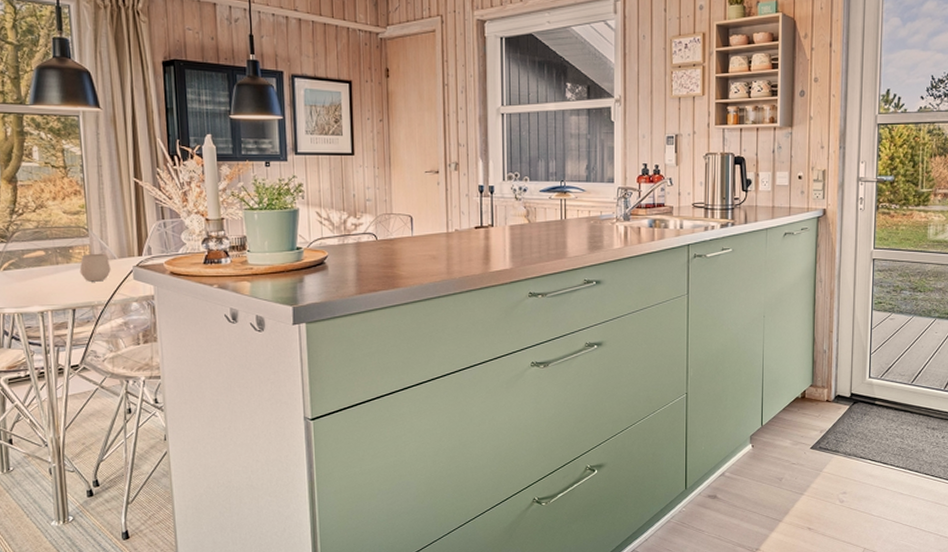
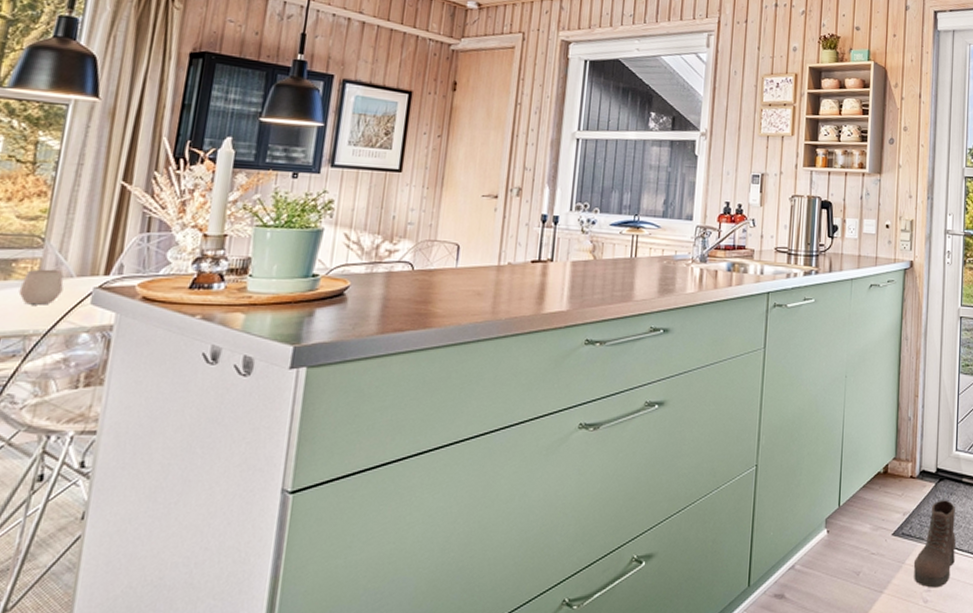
boot: none [830,419,869,491] -> present [913,500,956,588]

